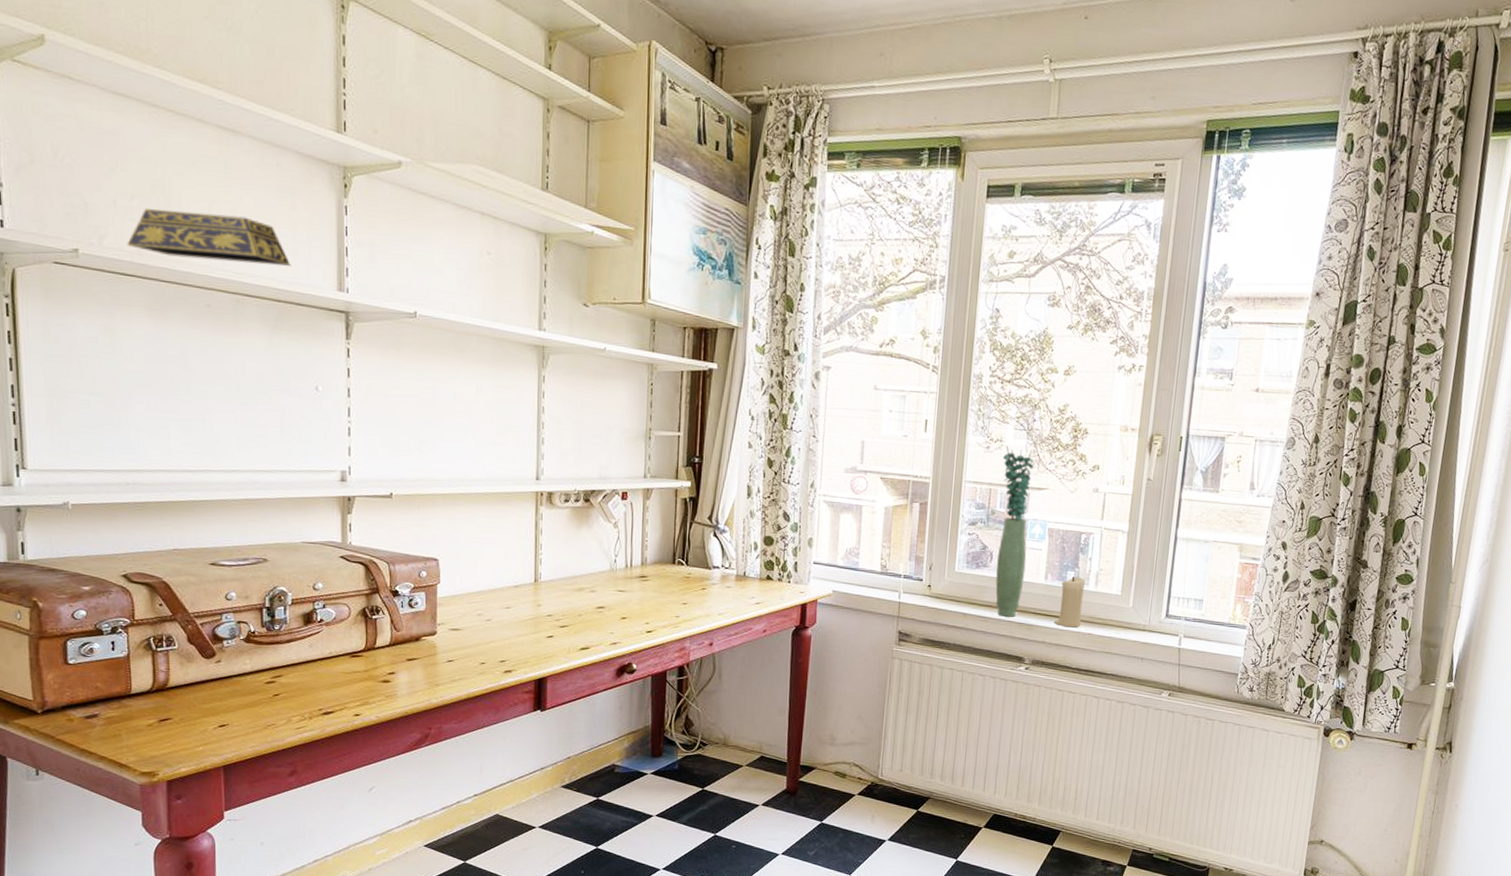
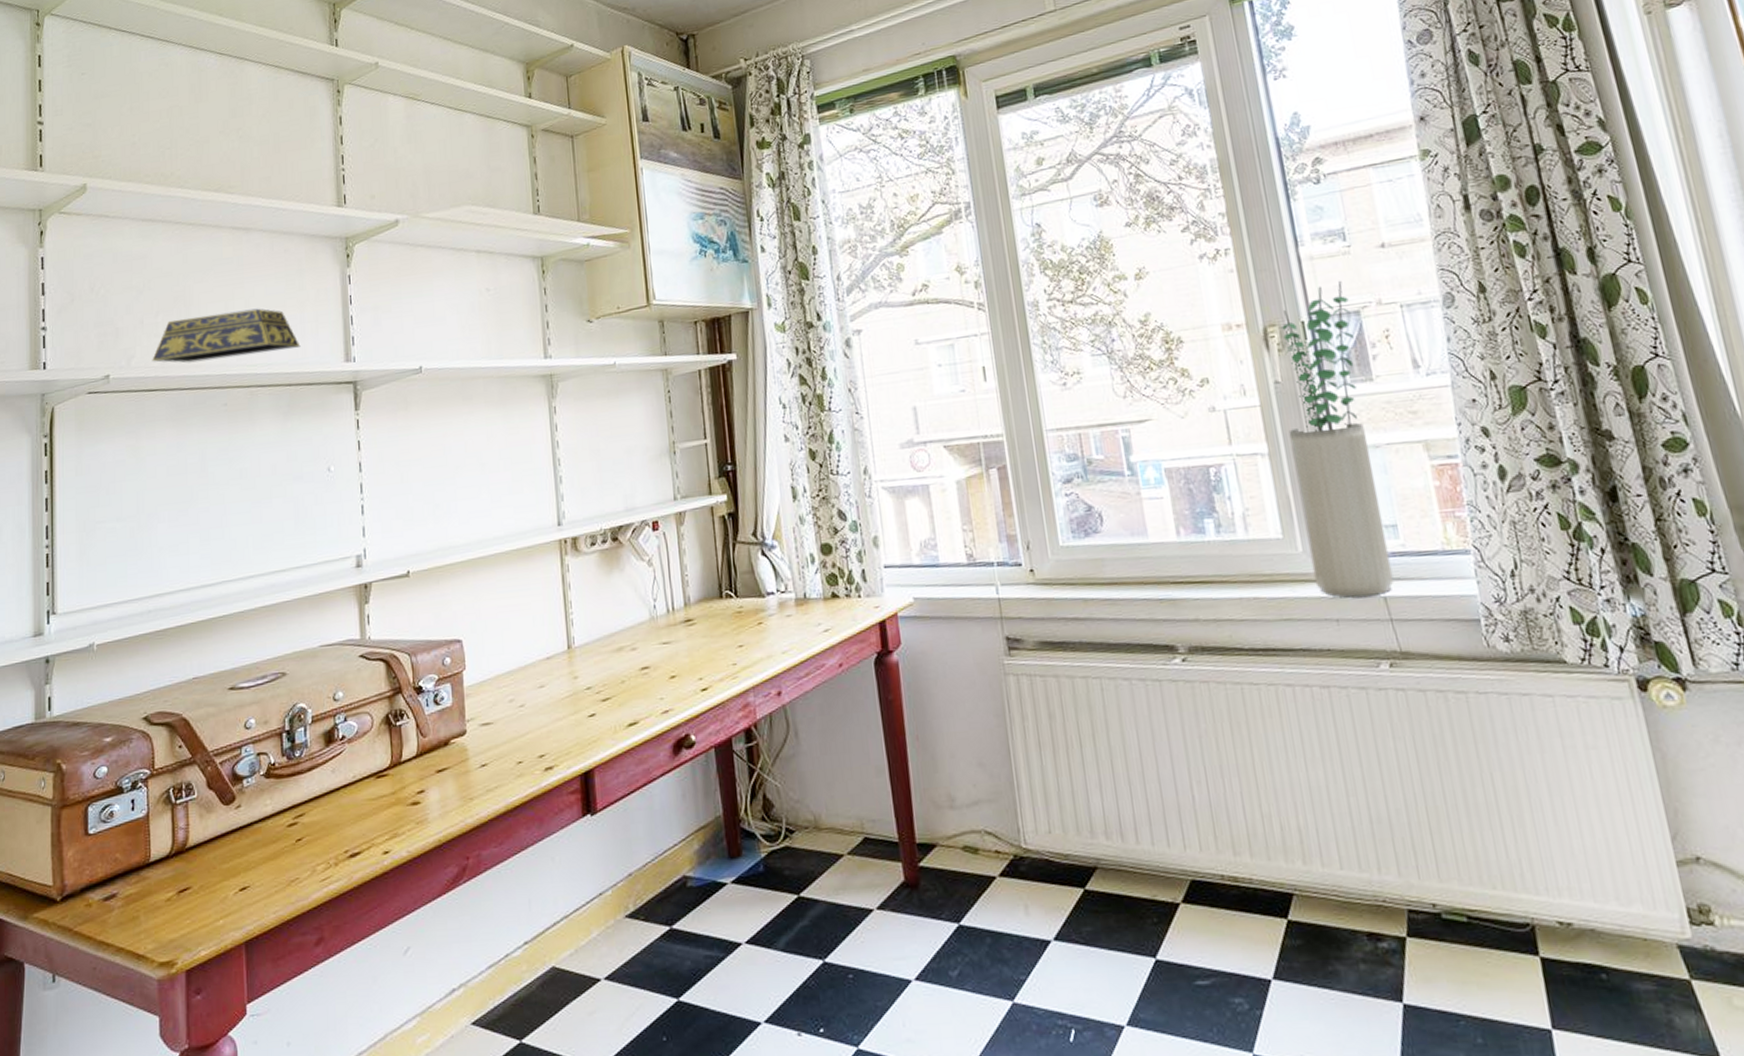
vase: present [995,446,1035,617] -> none [1085,377,1153,595]
candle: present [1055,576,1086,628] -> none [1199,524,1240,595]
vase: none [1134,410,1220,646] -> present [1282,280,1394,598]

